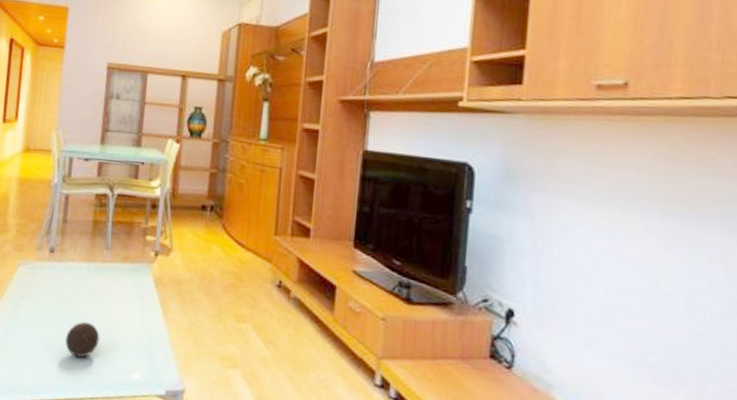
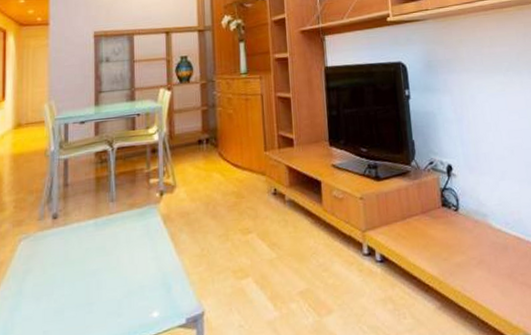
decorative ball: present [65,321,100,358] -> none [79,276,114,315]

